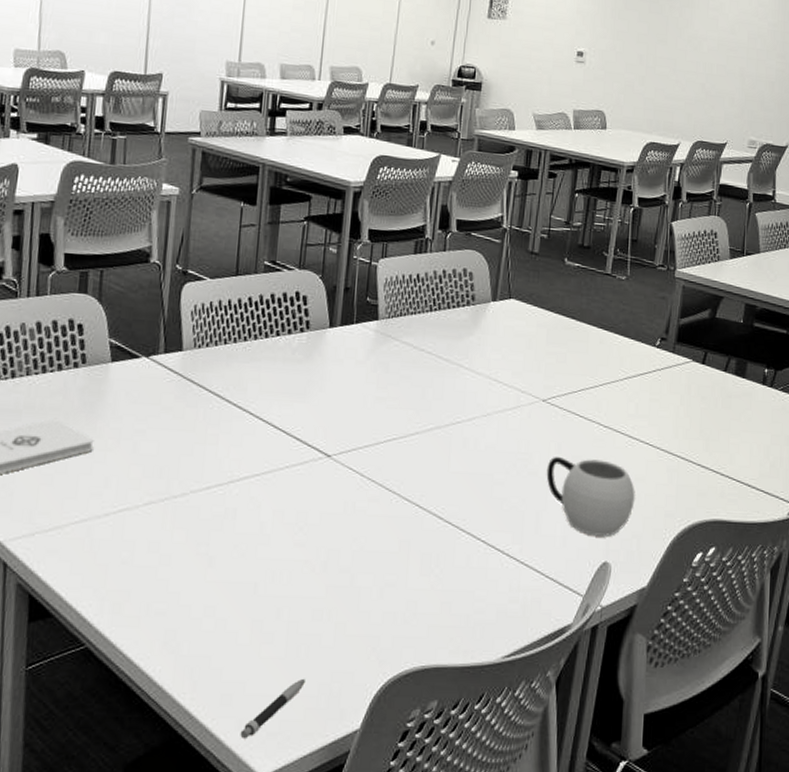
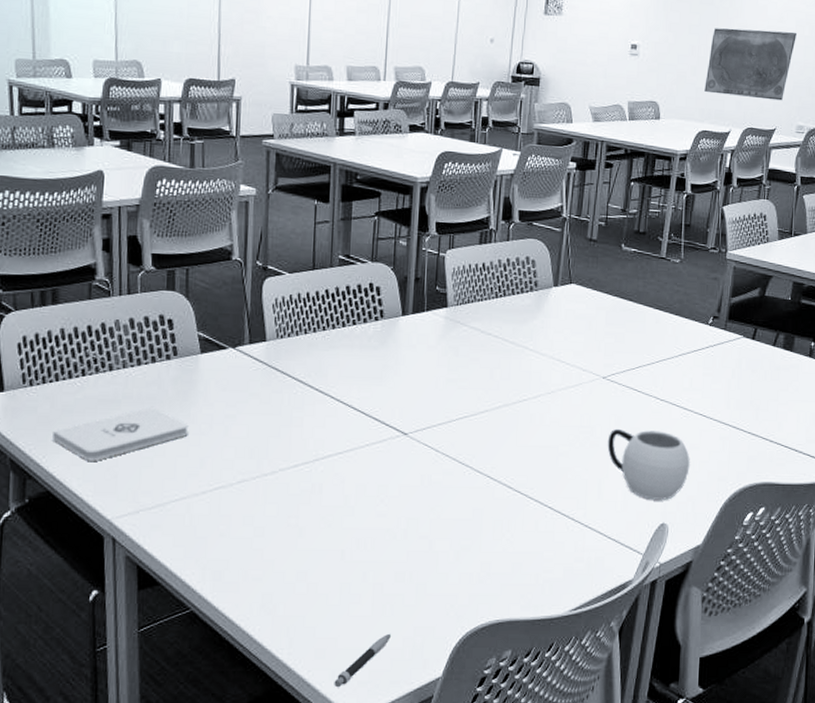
world map: none [653,37,748,114] -> present [704,28,796,101]

